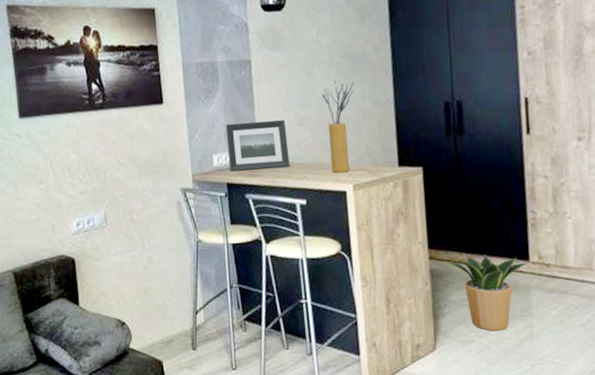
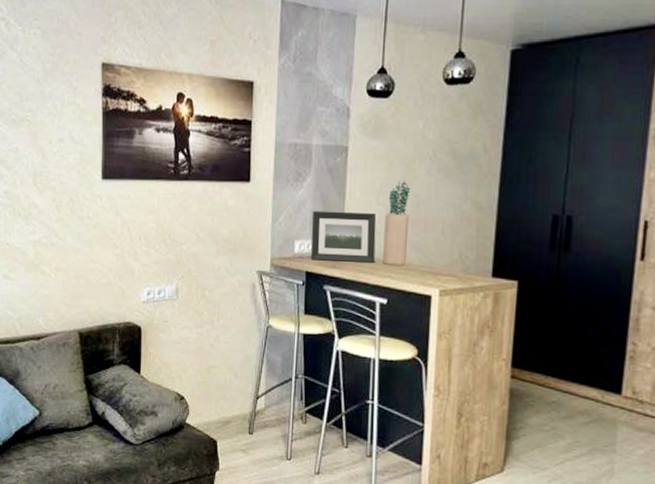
vase: none [293,86,319,168] -> present [383,180,411,266]
vase: present [321,79,354,174] -> none [419,177,457,277]
potted plant: present [448,254,530,331] -> none [531,380,621,463]

